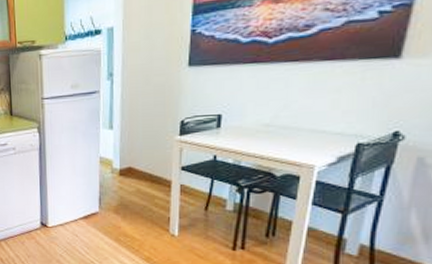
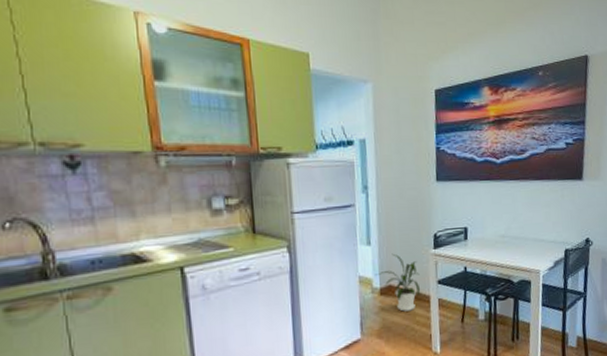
house plant: none [115,138,162,193] -> present [375,253,421,312]

